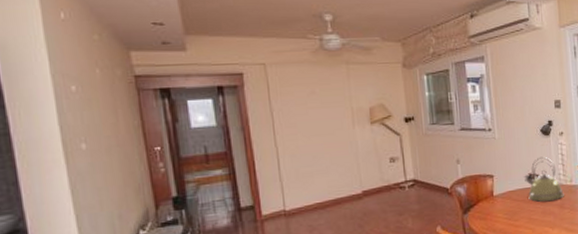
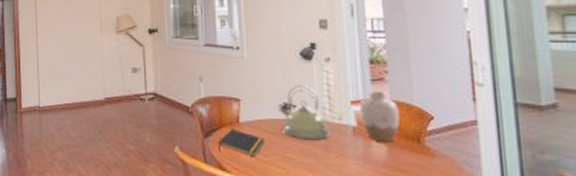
notepad: none [475,202,515,225] -> present [217,129,265,157]

